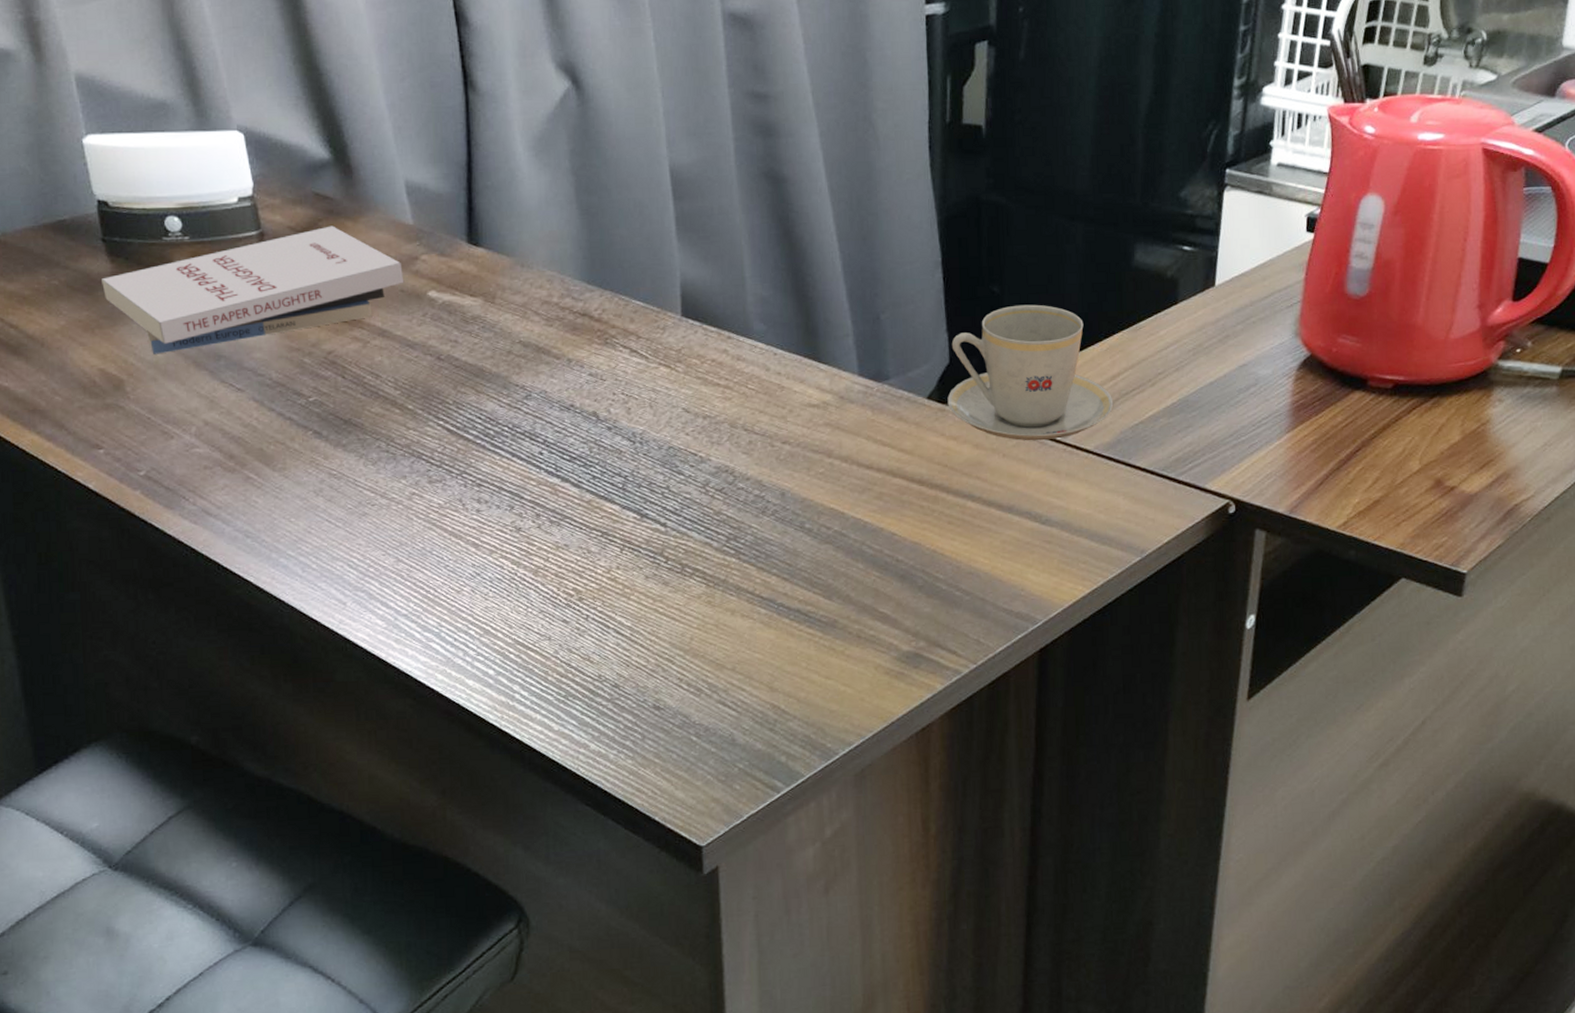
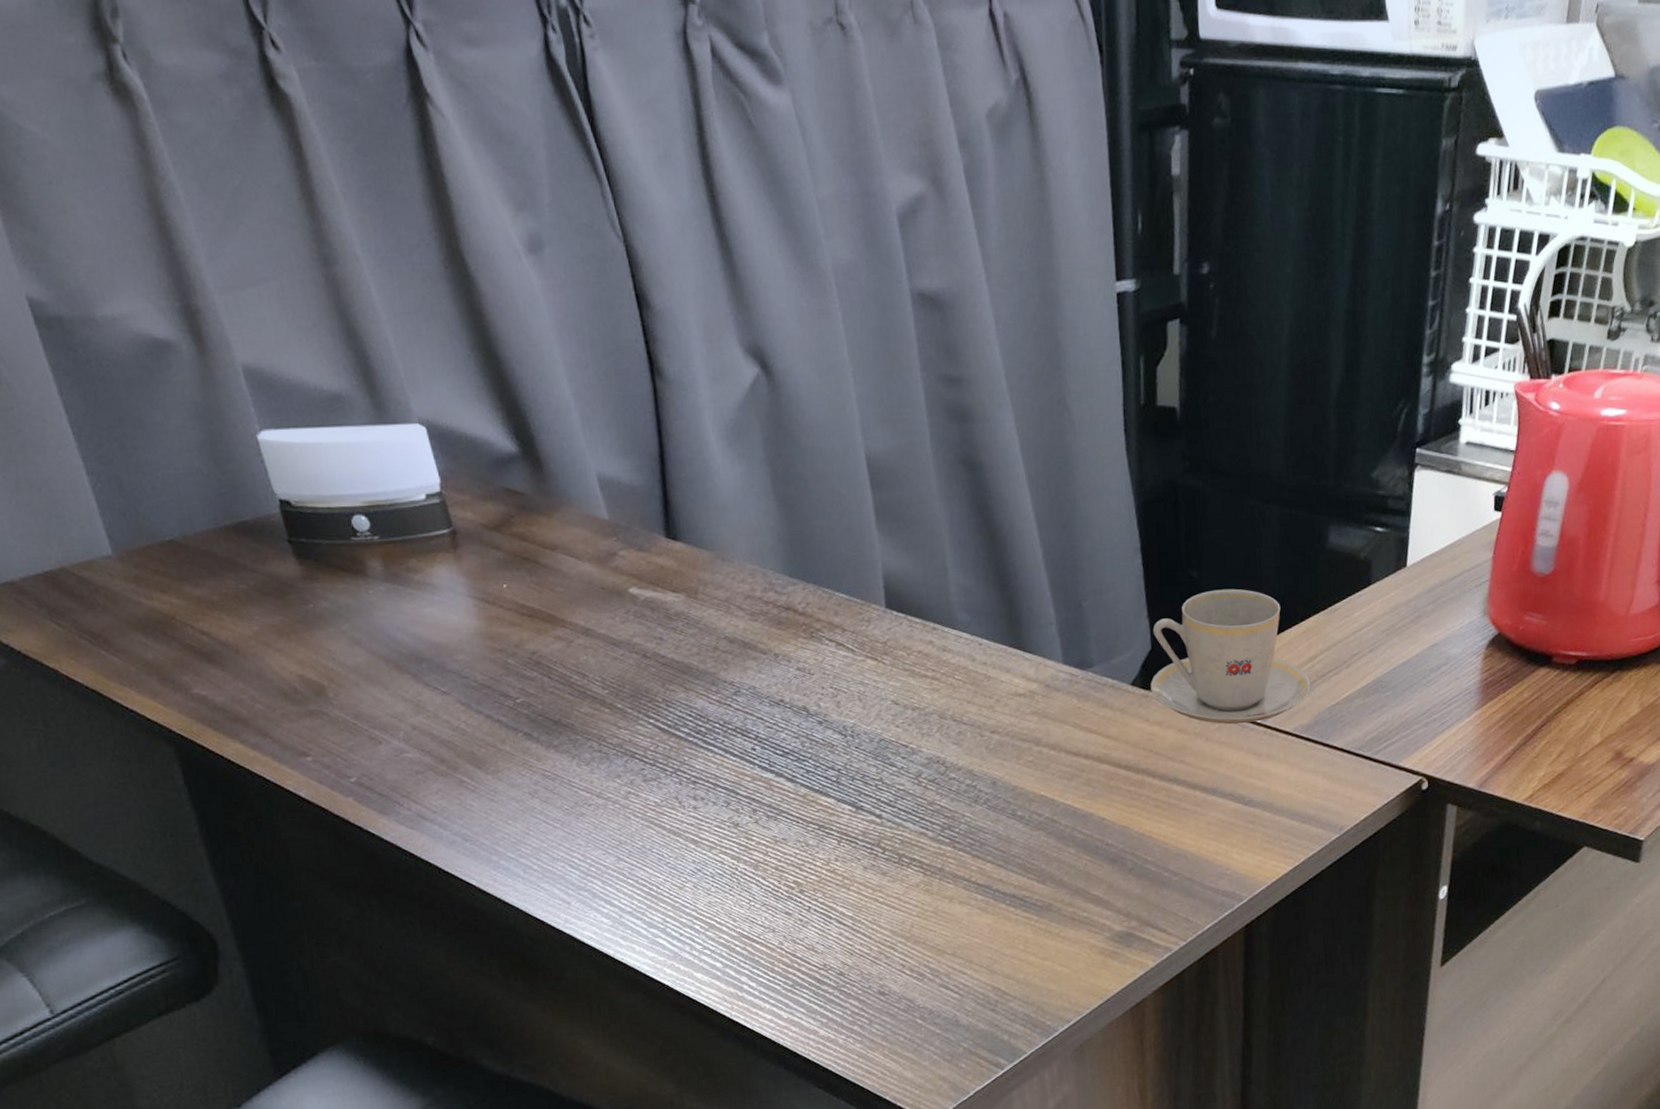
books: present [102,226,404,354] -> none [292,522,604,659]

